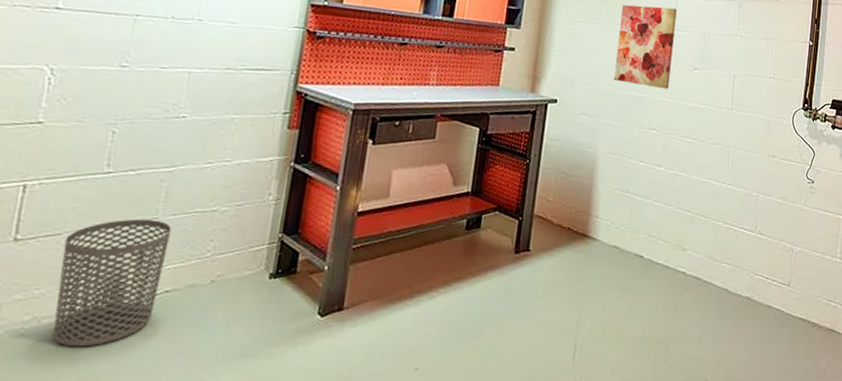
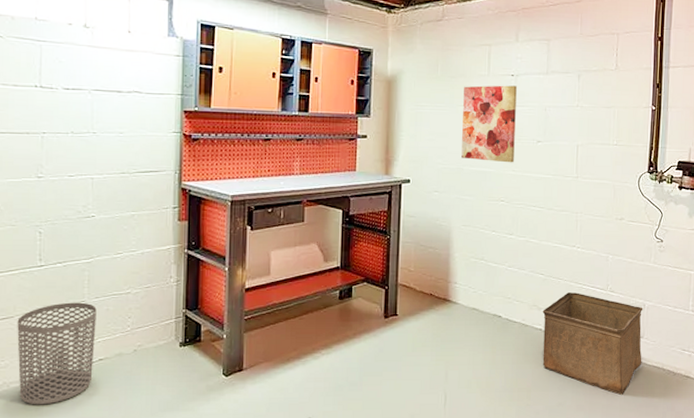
storage bin: none [684,233,791,349] -> present [542,292,643,395]

